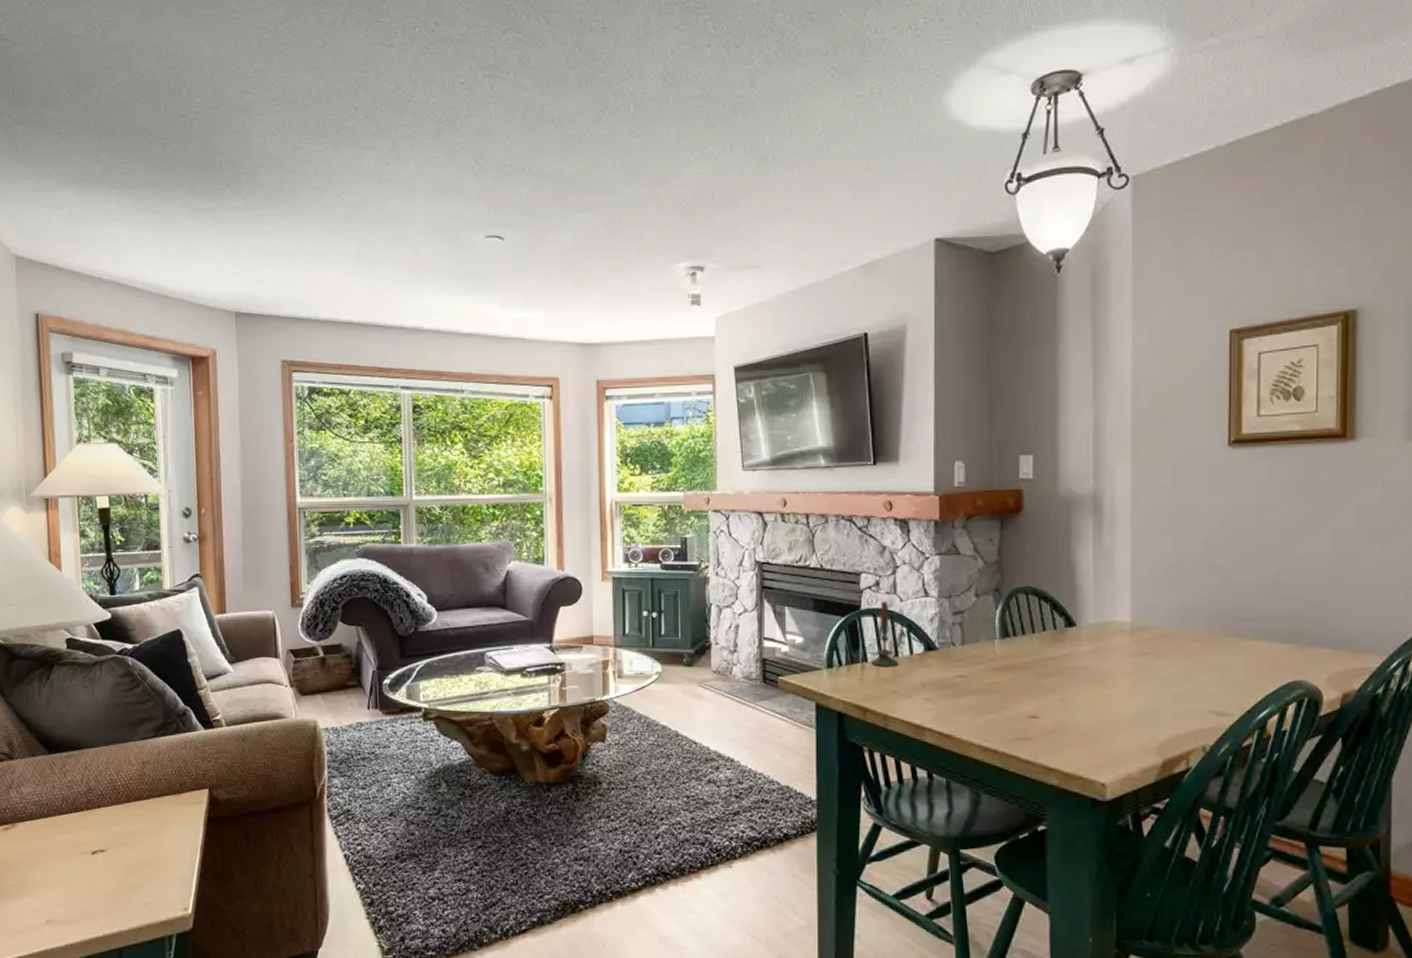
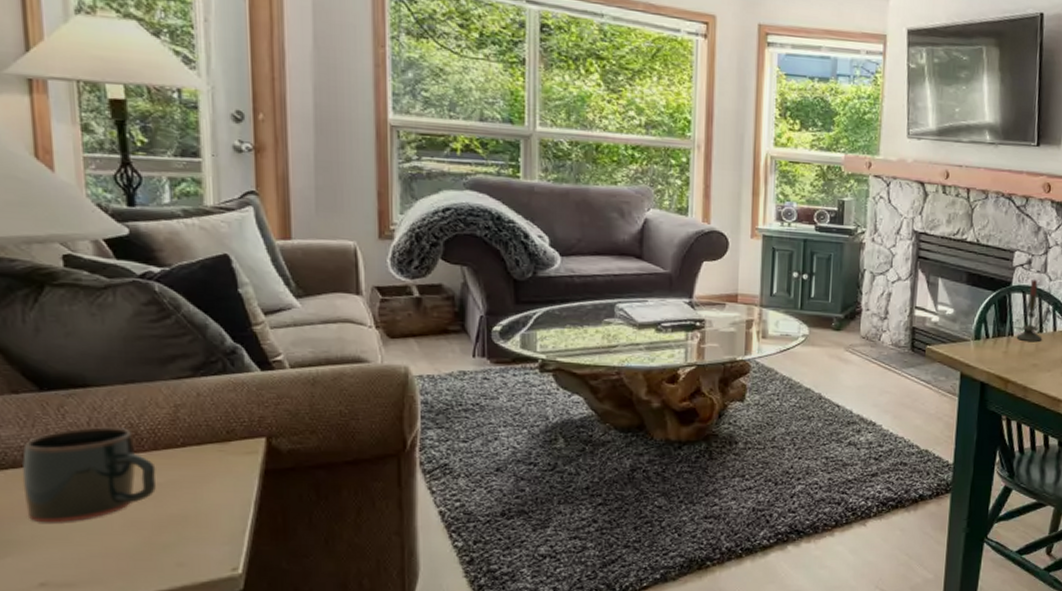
mug: none [36,783,129,867] -> present [21,427,156,523]

